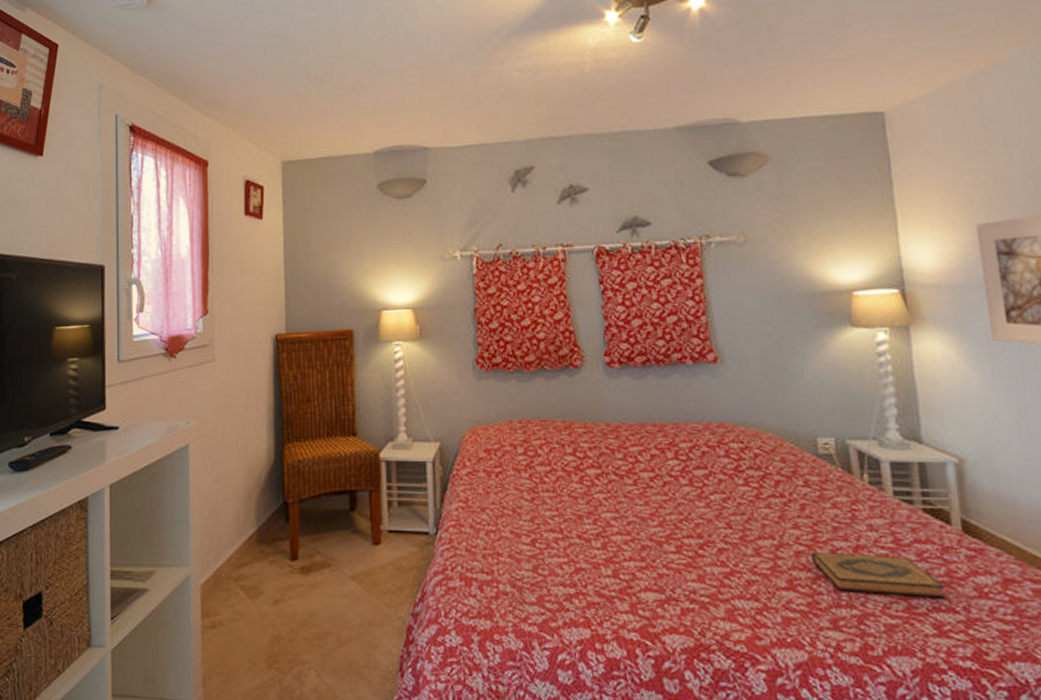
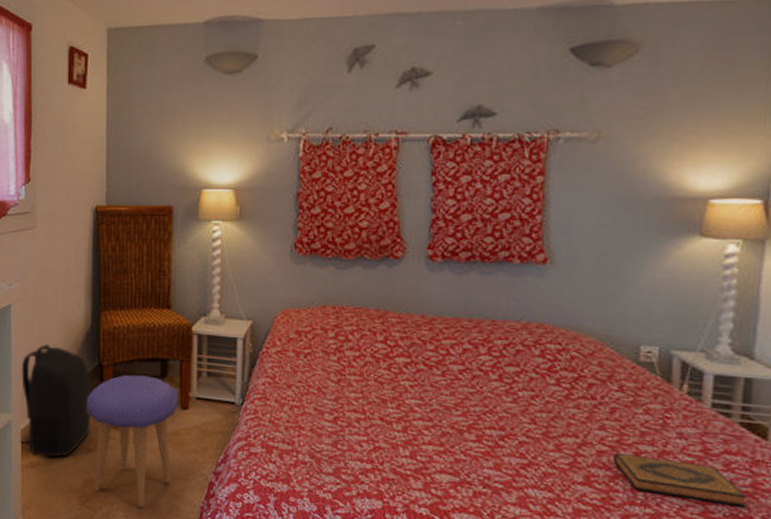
backpack: none [198,485,277,615] -> present [19,344,91,458]
stool: none [271,511,369,664] -> present [86,374,178,508]

